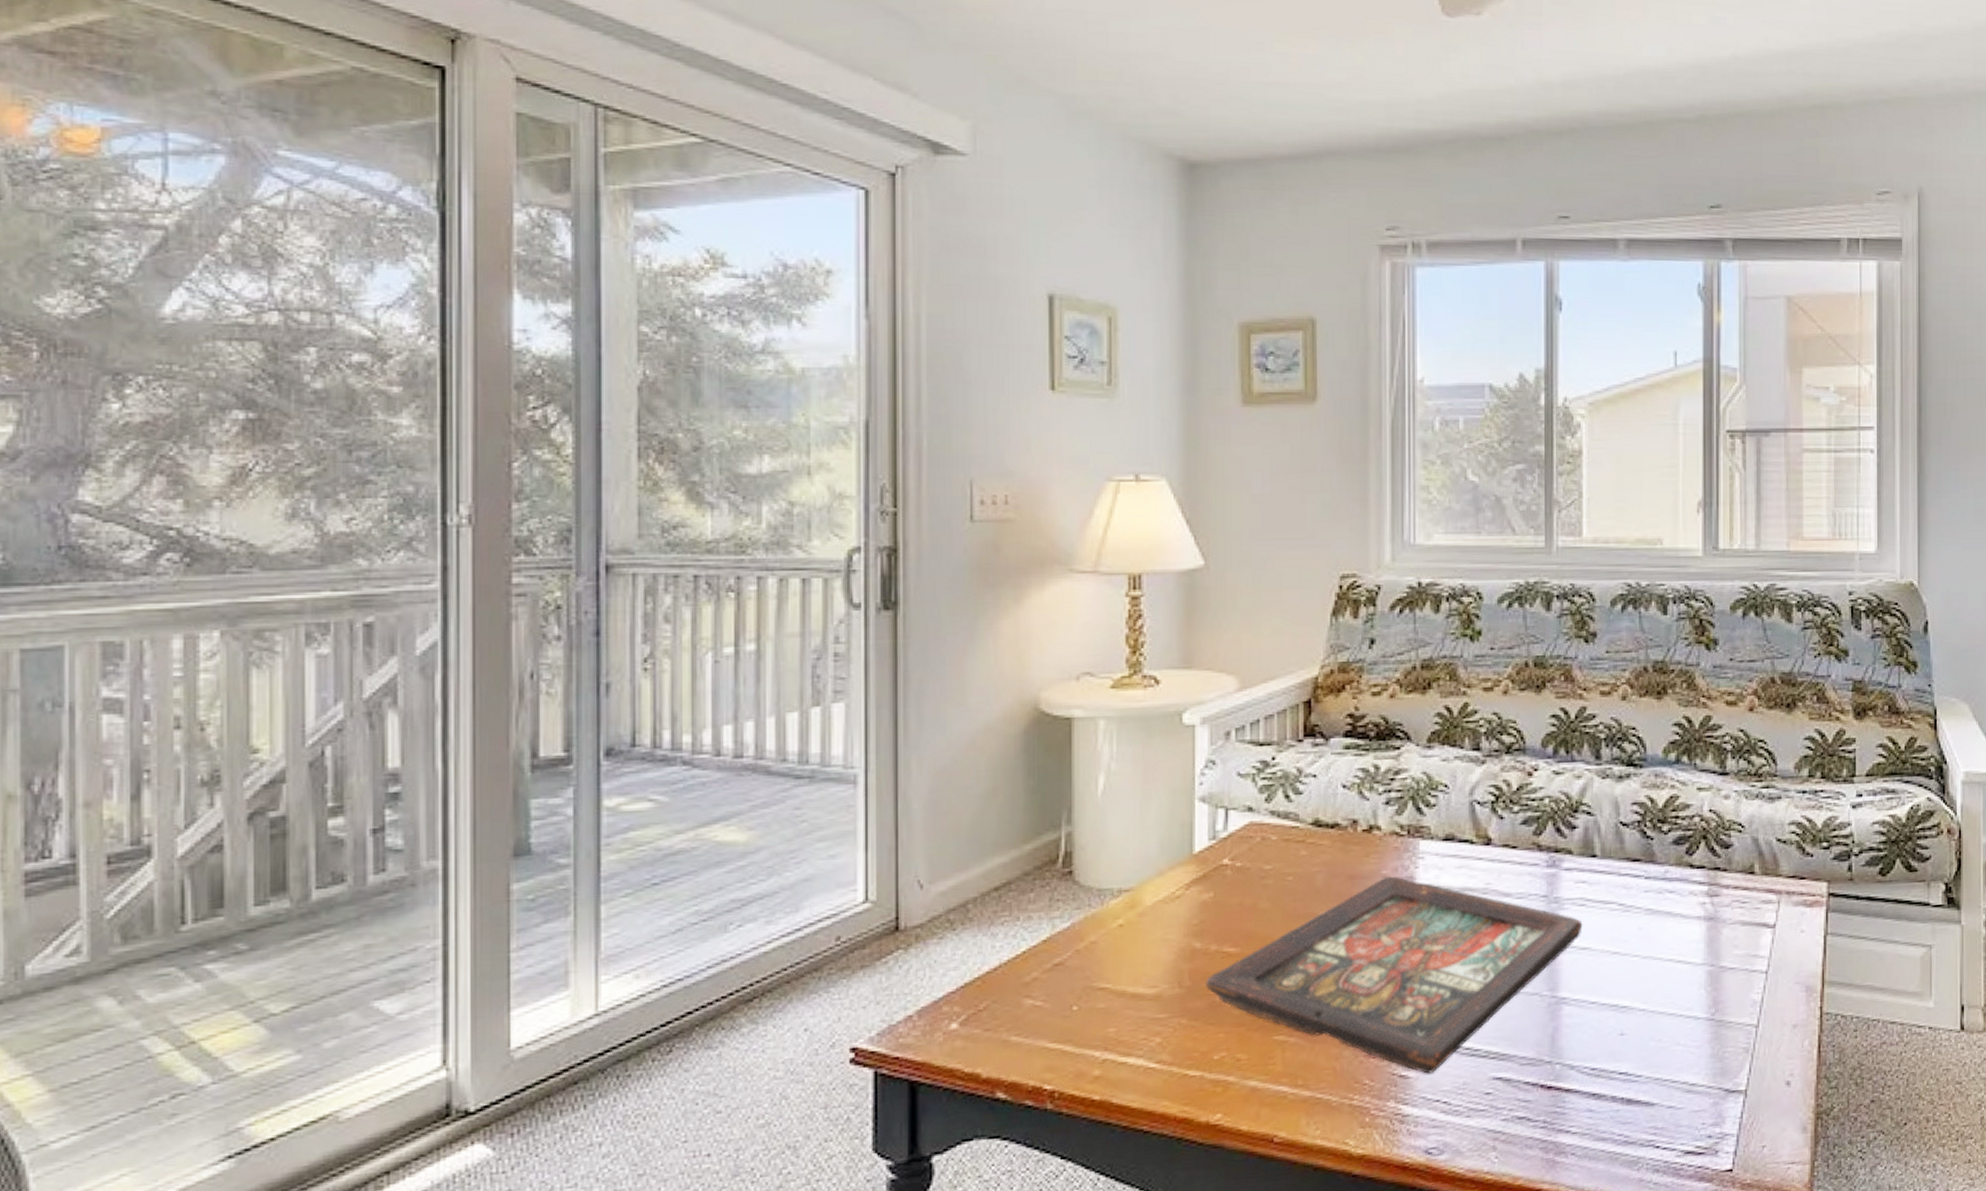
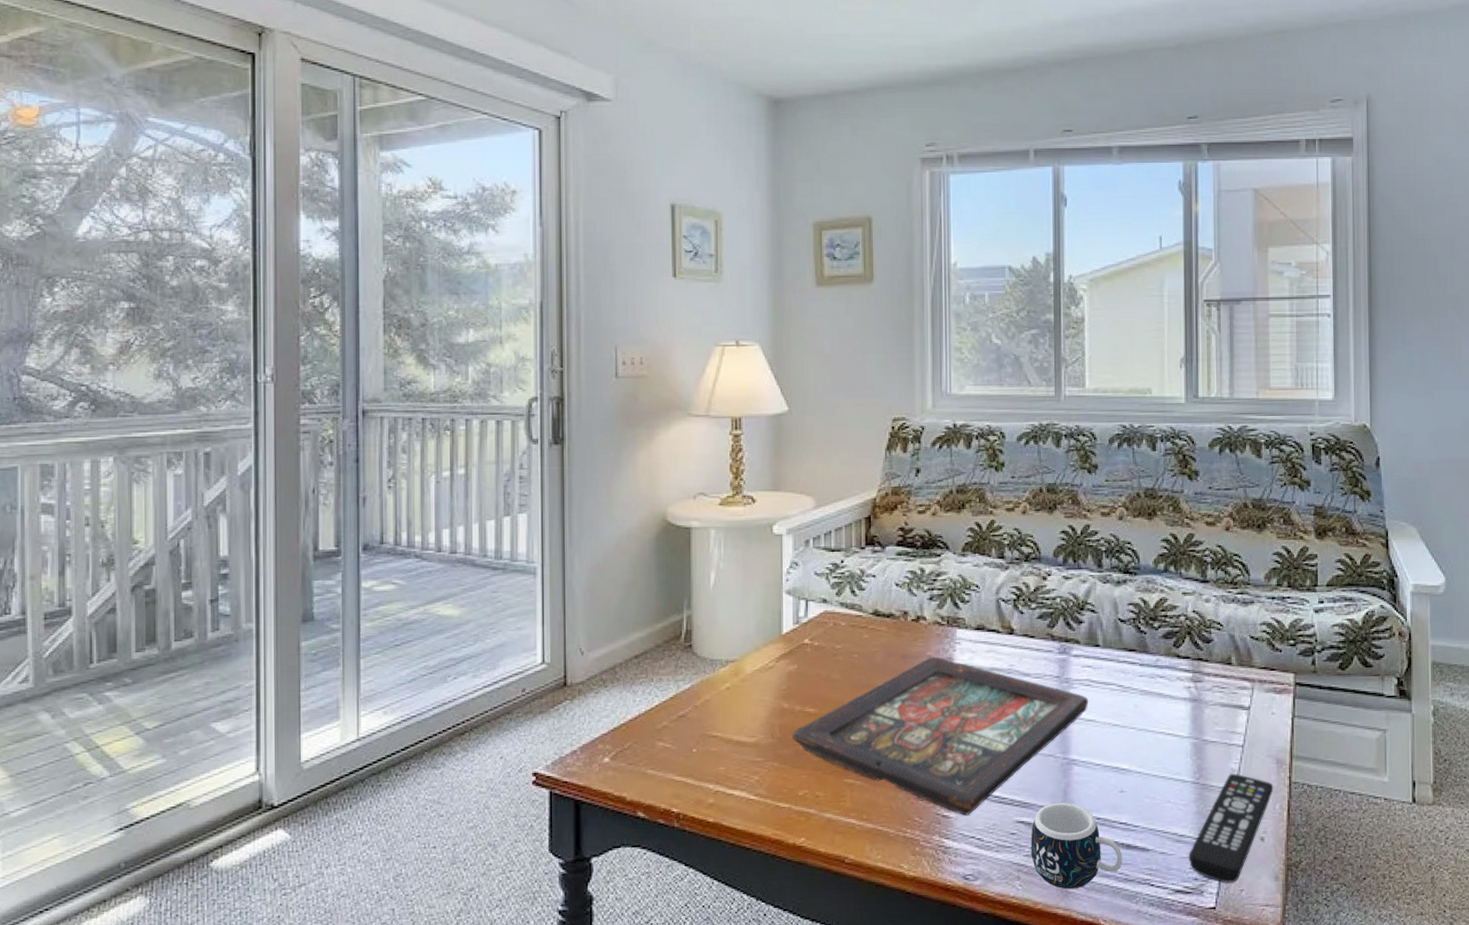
mug: none [1510,1051,1622,1159] -> present [1030,802,1123,890]
remote control: none [1700,1005,1802,1139] -> present [1188,773,1274,883]

